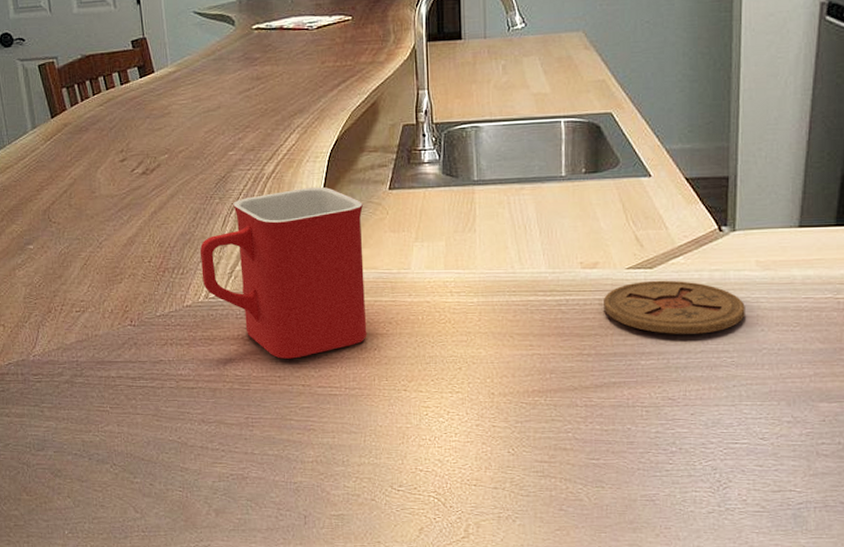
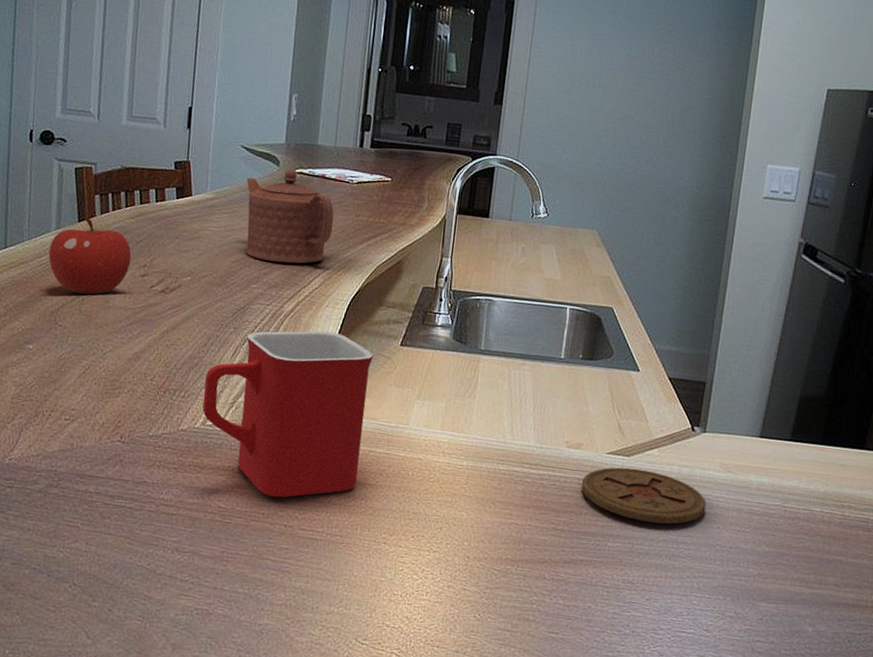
fruit: none [29,112,108,189] -> present [48,217,132,295]
teapot: none [204,27,300,125] -> present [246,169,334,264]

